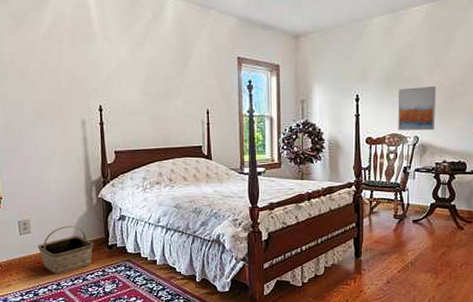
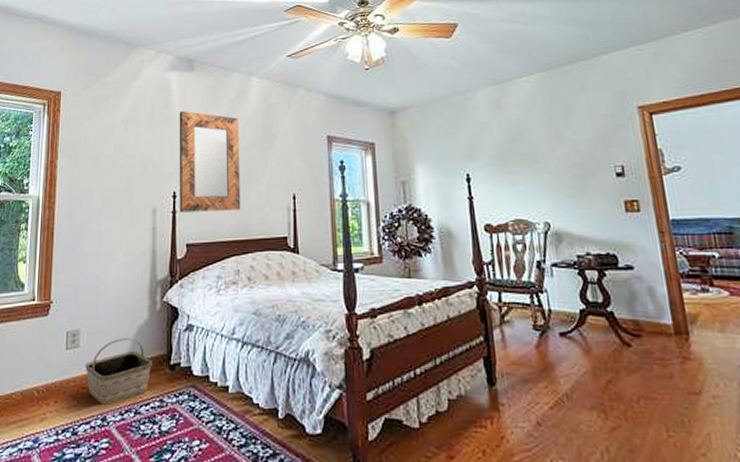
home mirror: none [98,28,161,124] -> present [179,110,241,213]
wall art: present [398,85,436,131] -> none [517,161,568,216]

